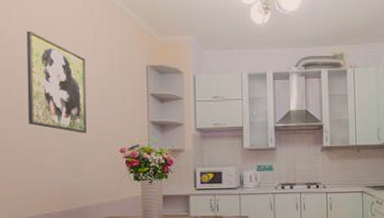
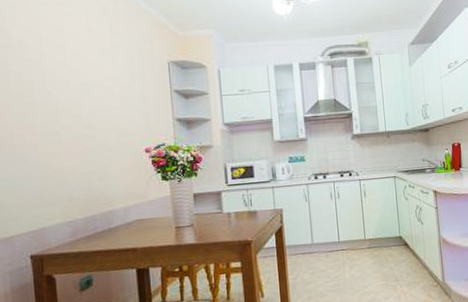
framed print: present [26,30,87,133] -> none [35,29,108,135]

